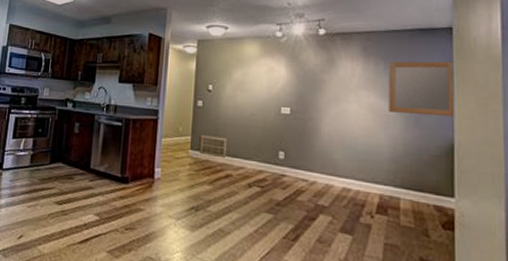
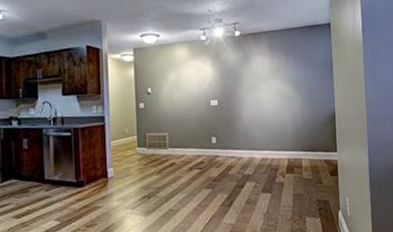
home mirror: present [388,61,455,116] -> none [288,49,334,94]

